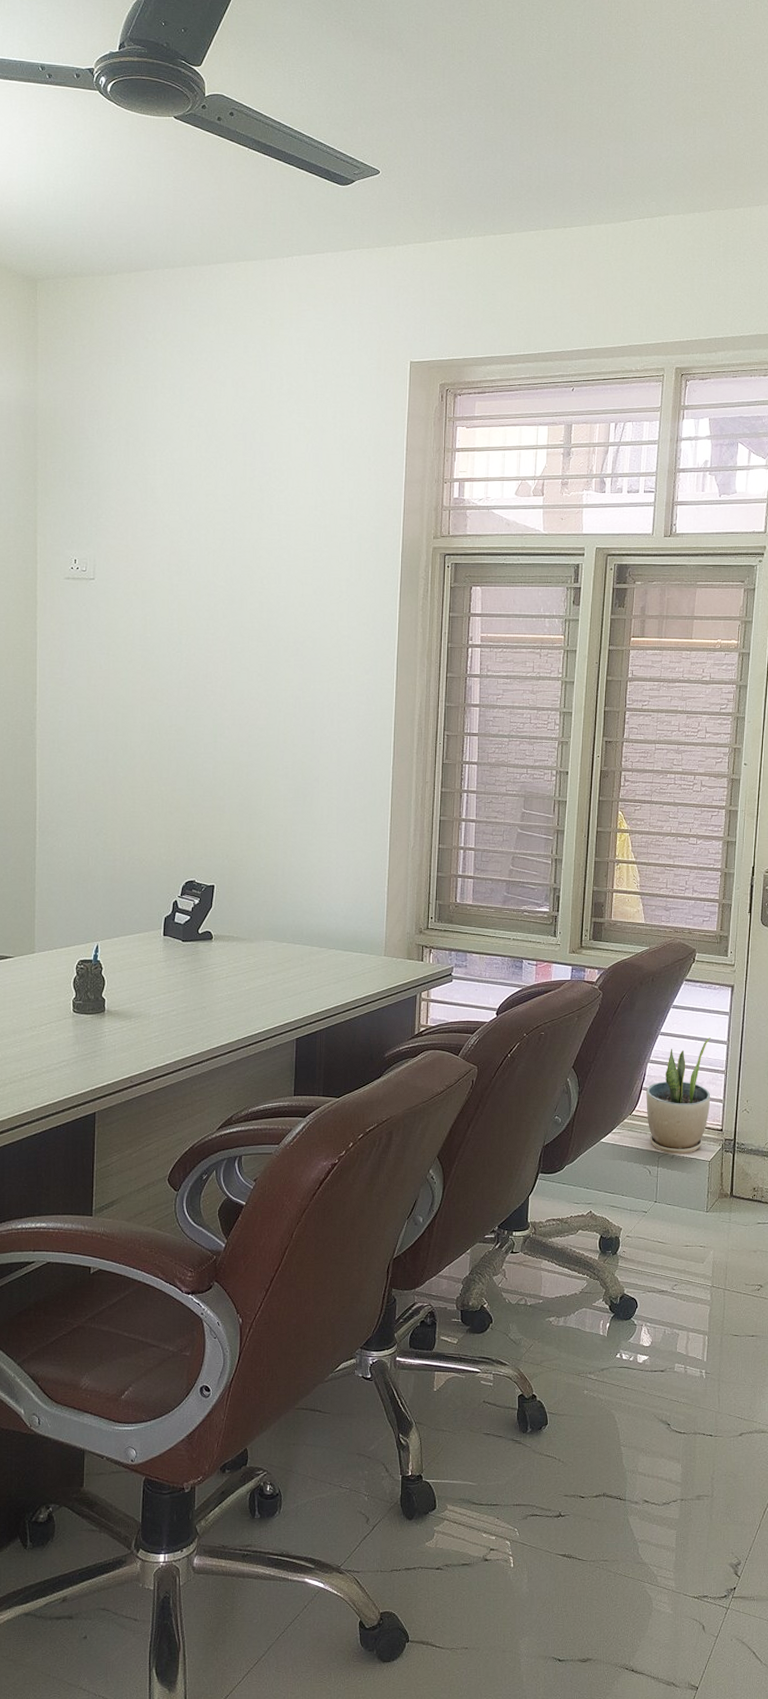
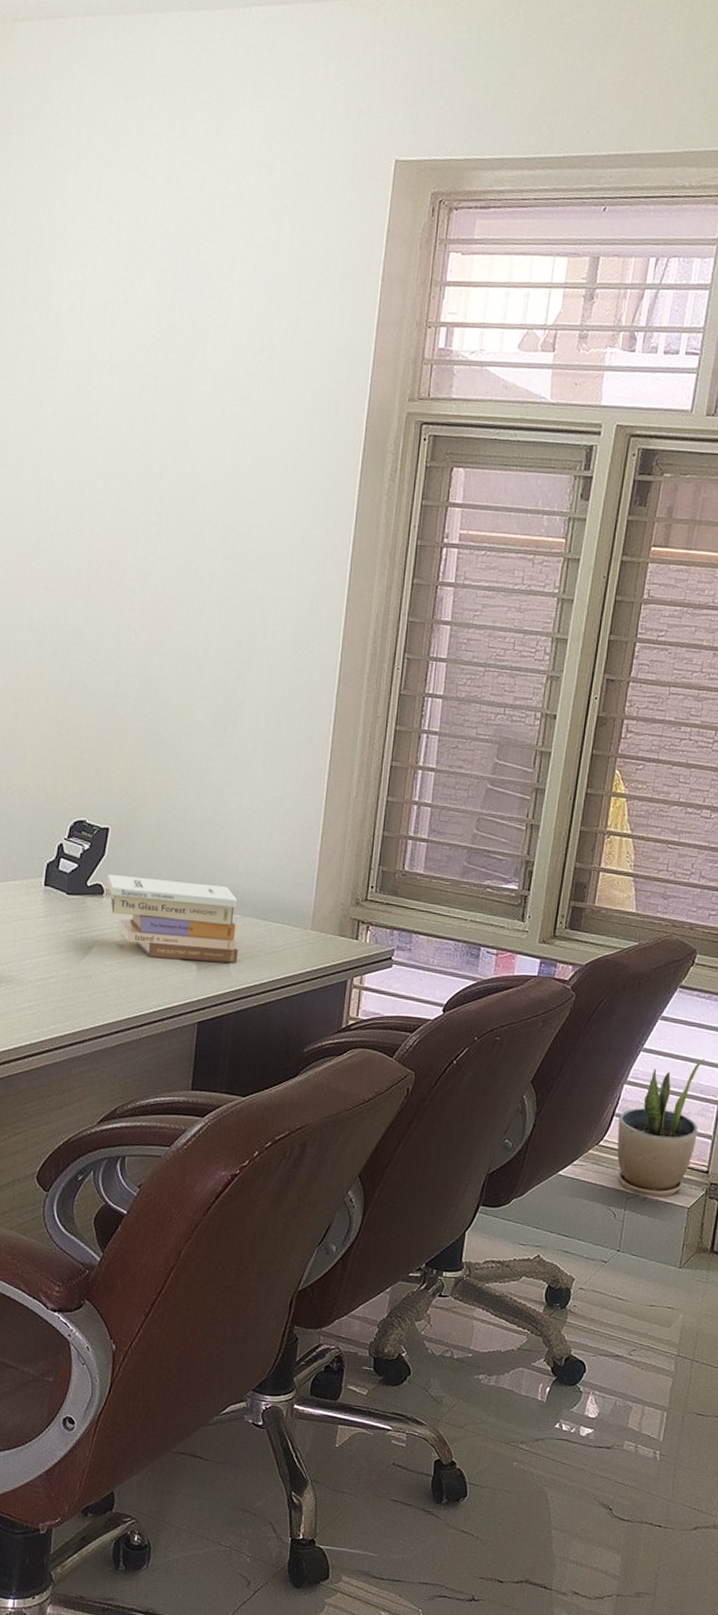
books: none [214,923,326,988] -> present [106,875,238,963]

